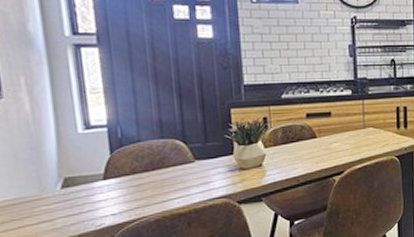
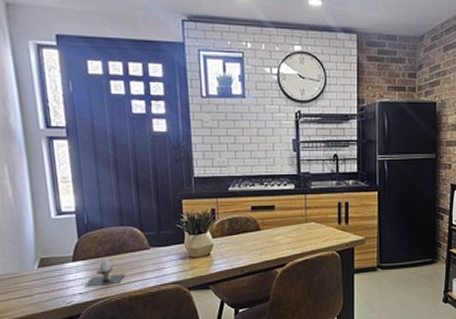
candle: none [118,176,166,207] -> present [84,260,125,287]

